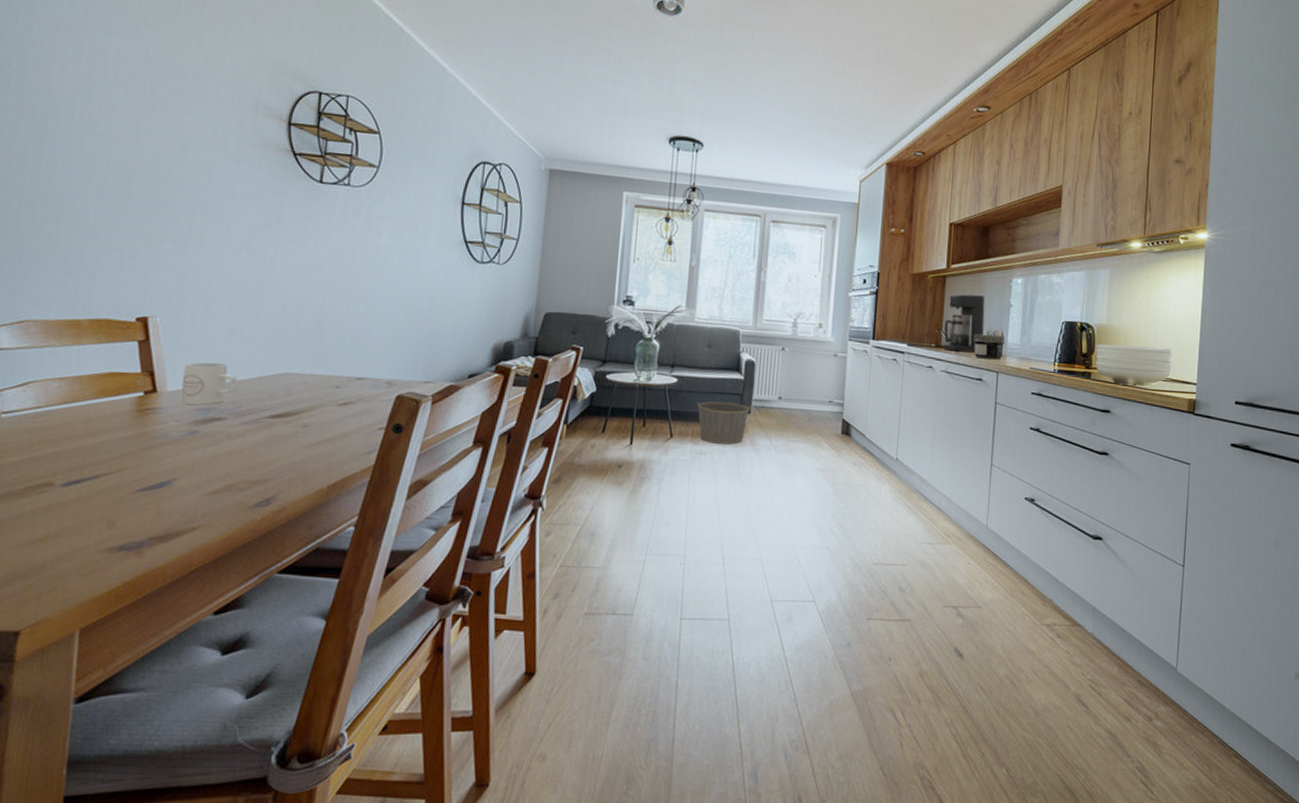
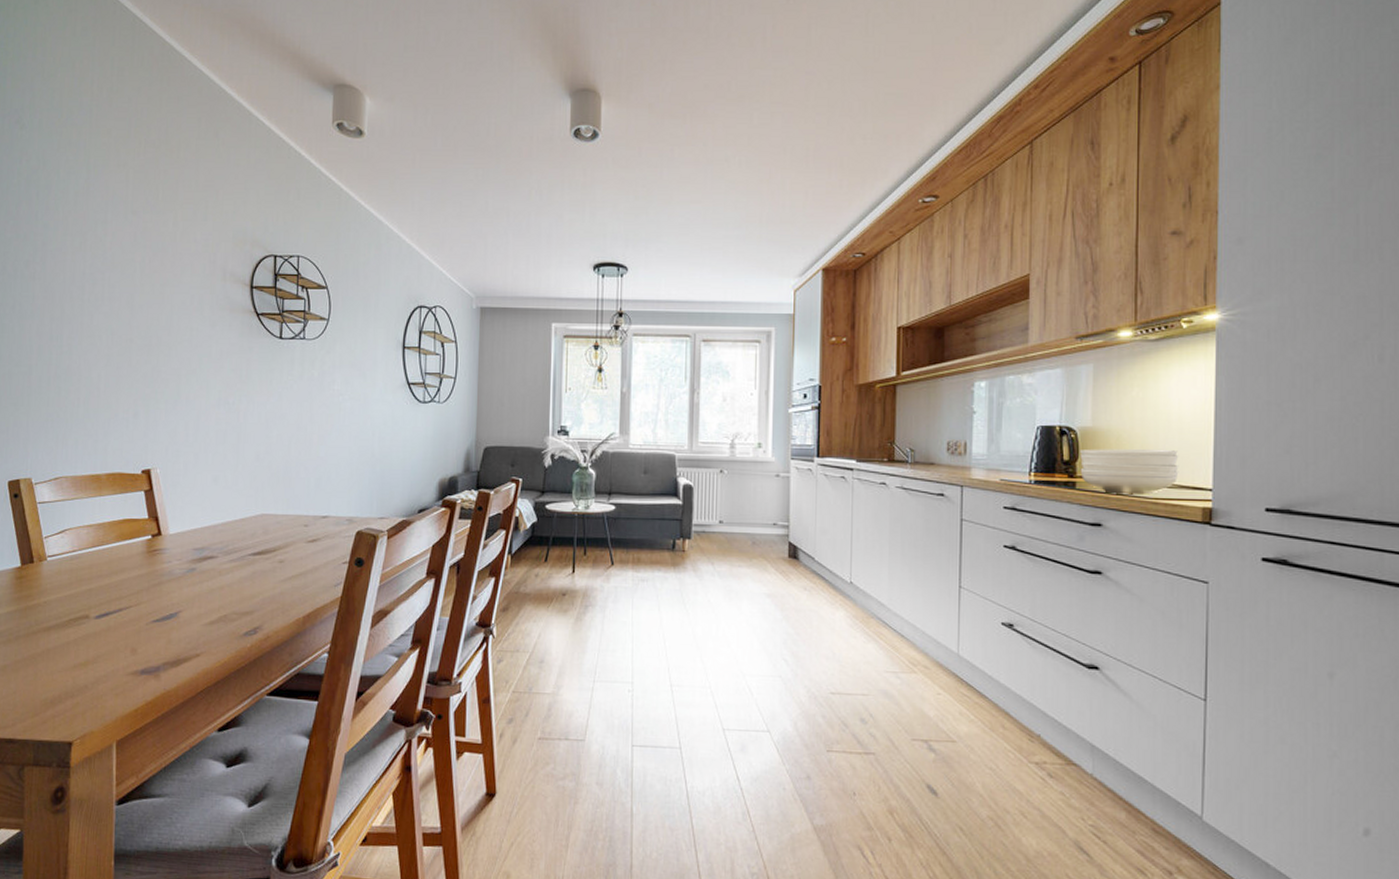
mug: present [181,362,238,406] -> none [180,506,224,546]
basket: present [697,401,751,445] -> none [636,527,691,571]
coffee maker: present [943,294,985,352] -> none [897,403,943,466]
jar: present [973,334,1006,360] -> none [931,445,969,472]

